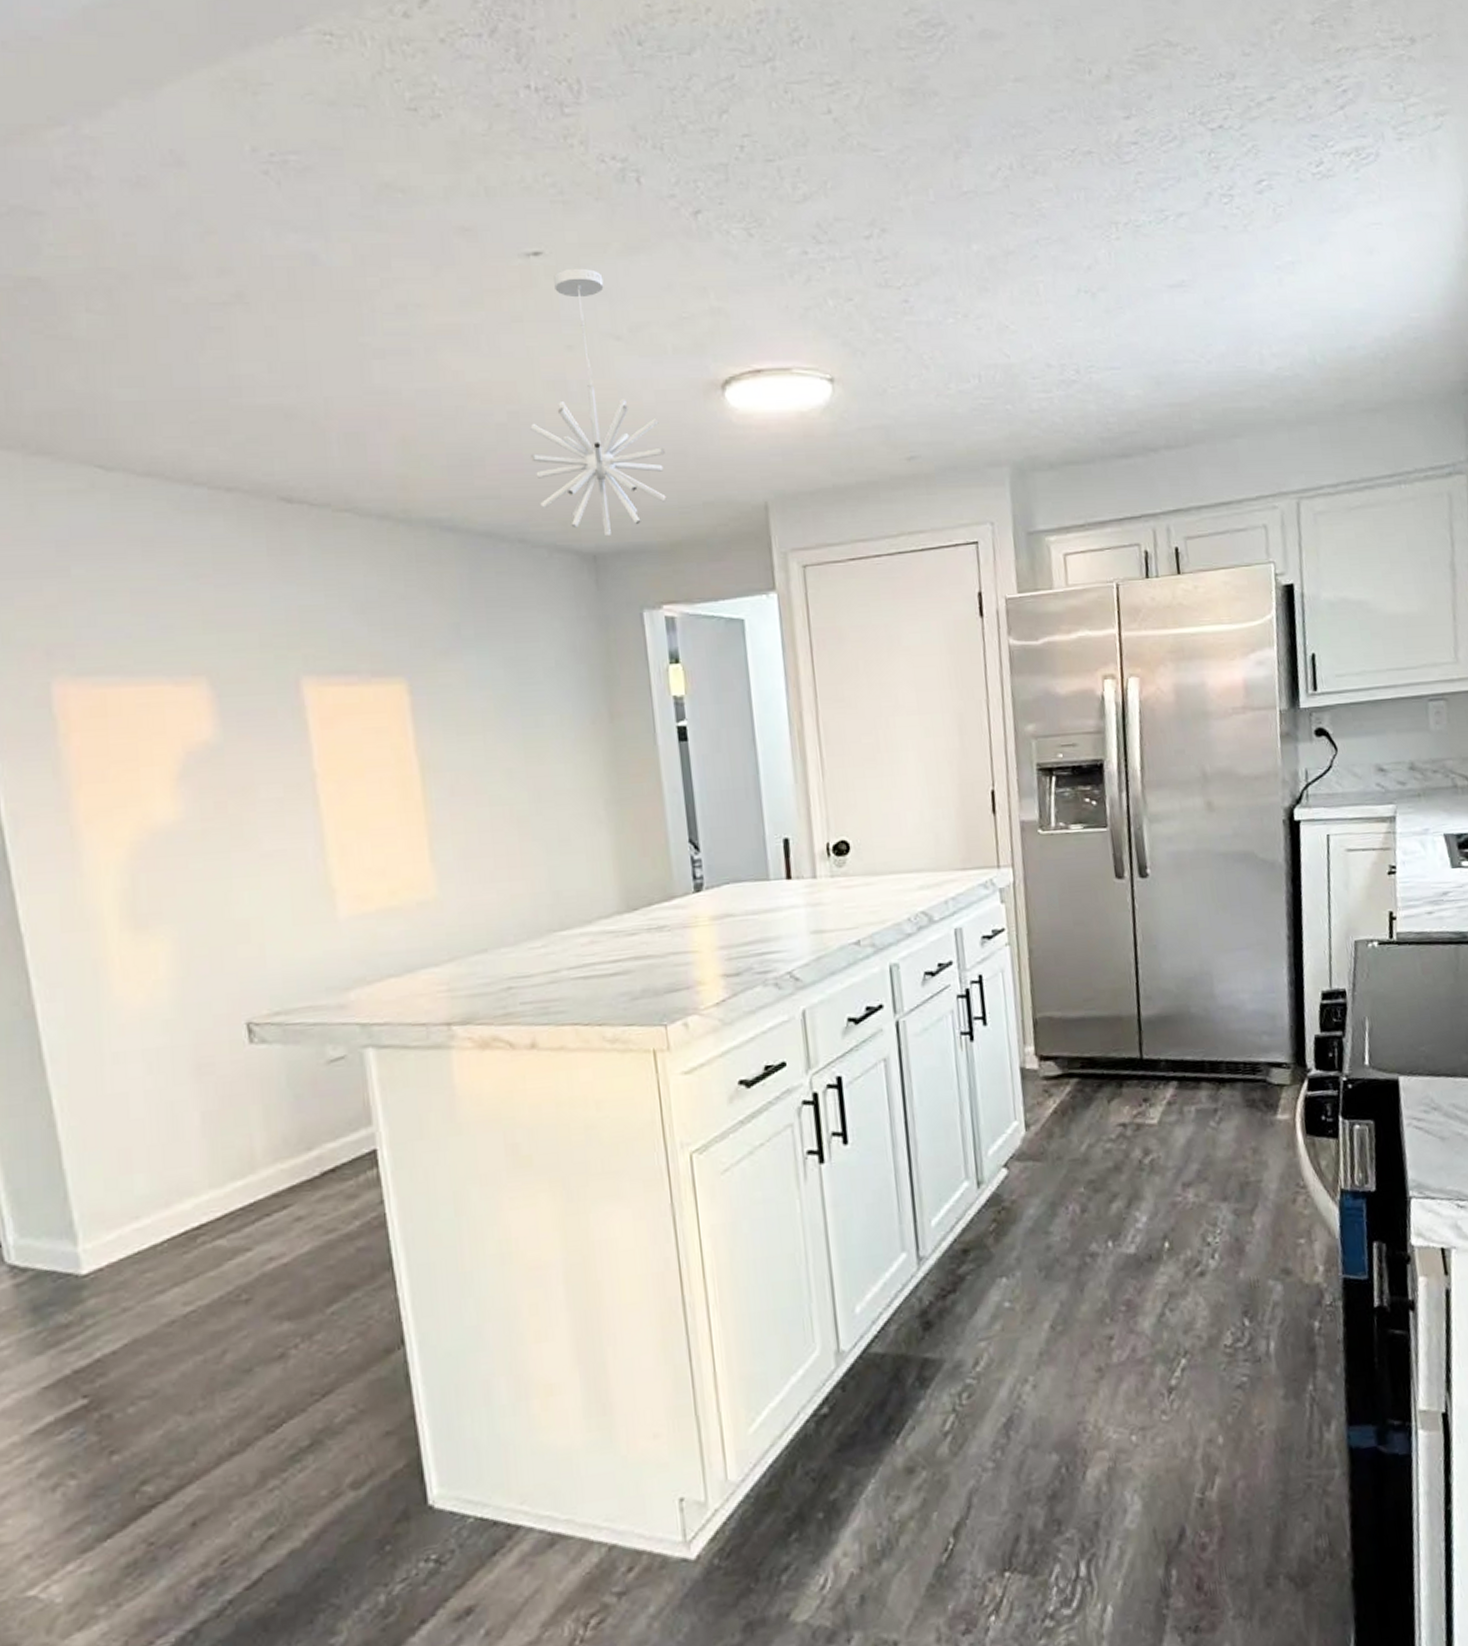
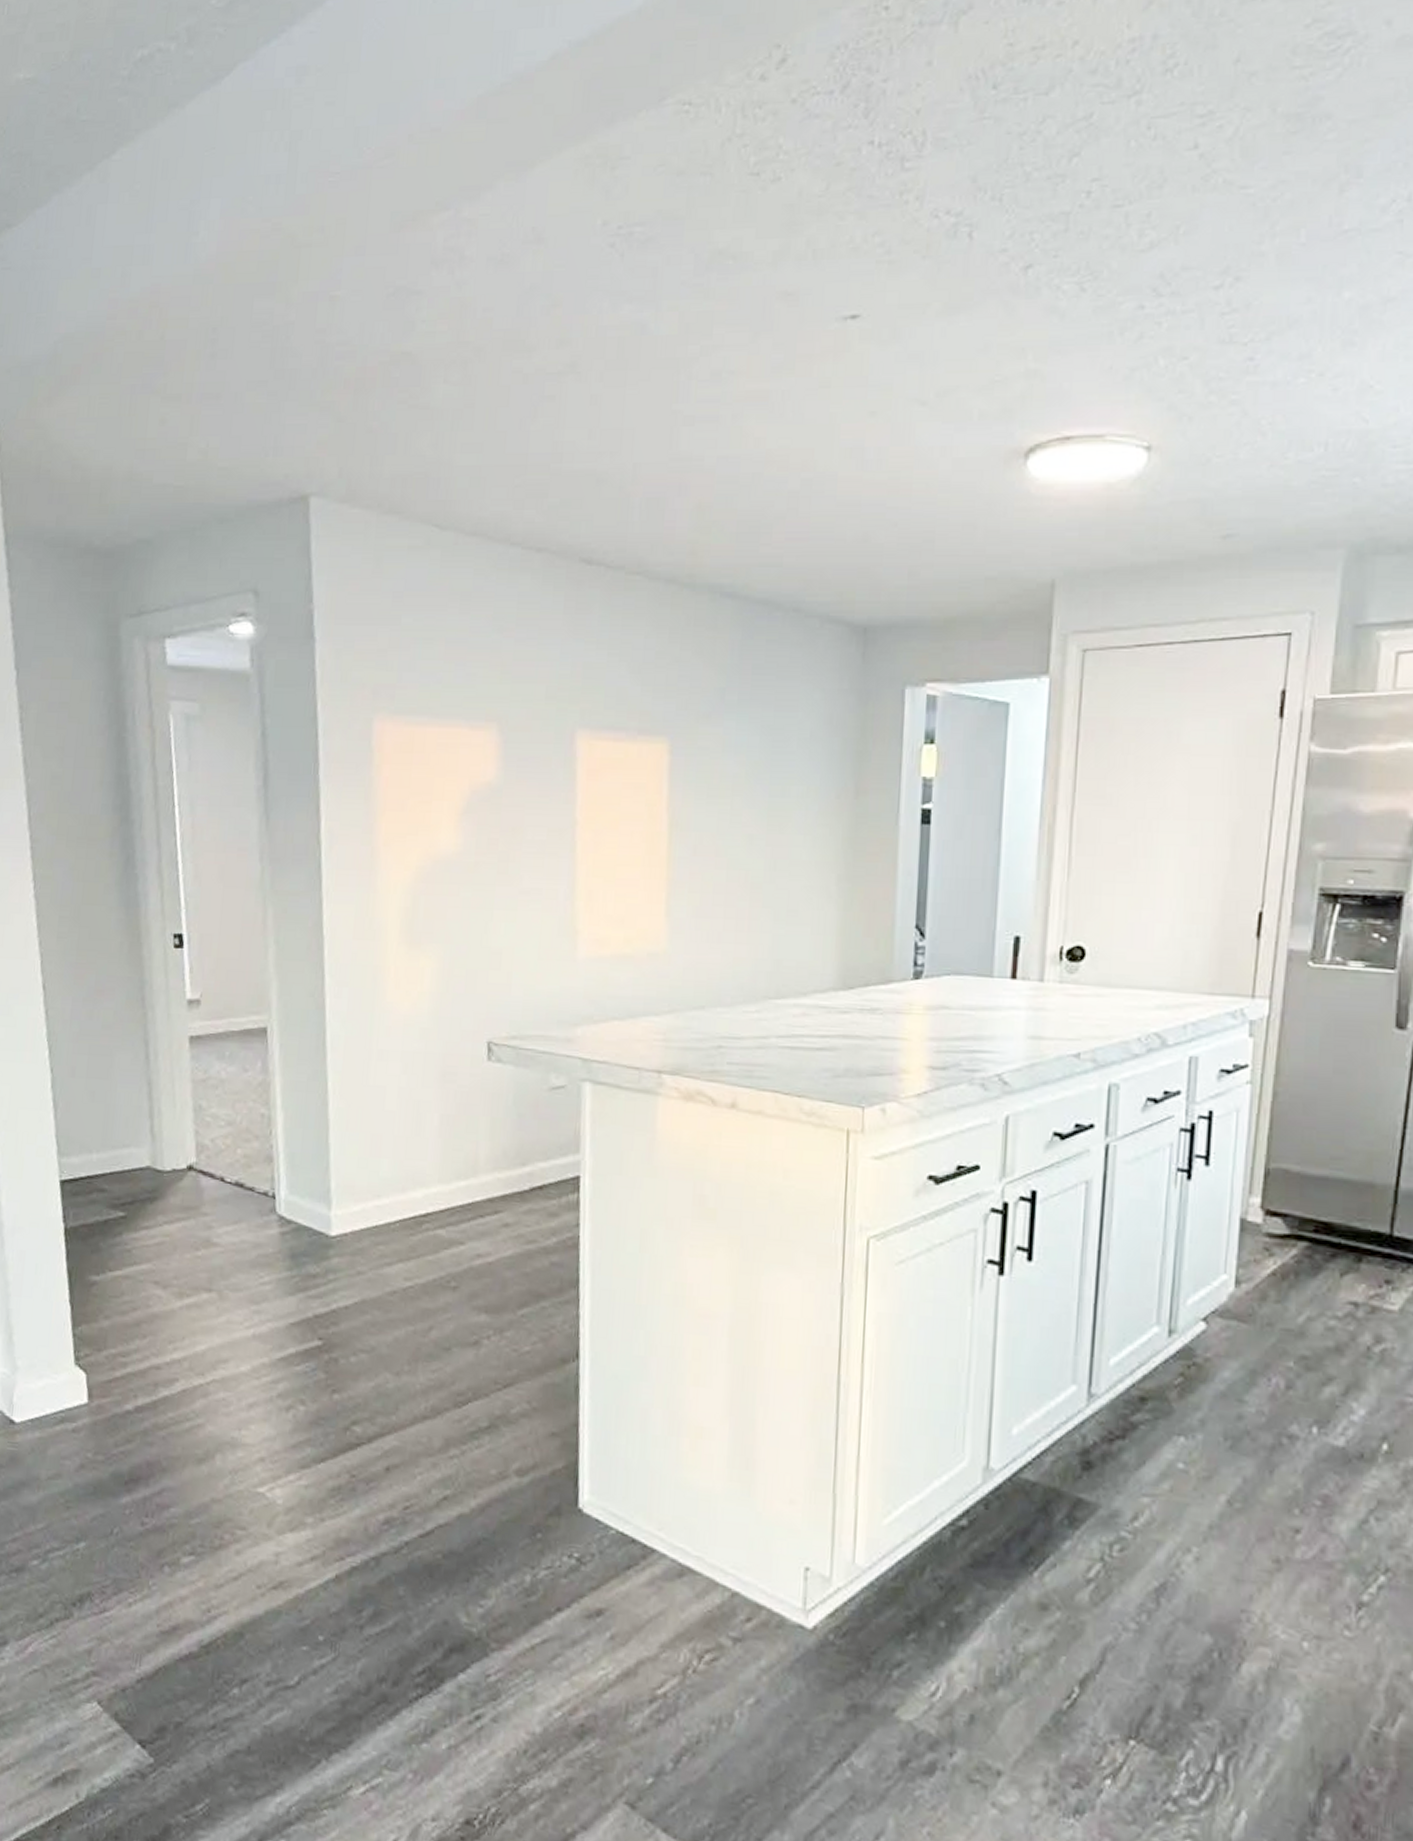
pendant light: present [530,268,667,535] -> none [818,330,954,608]

